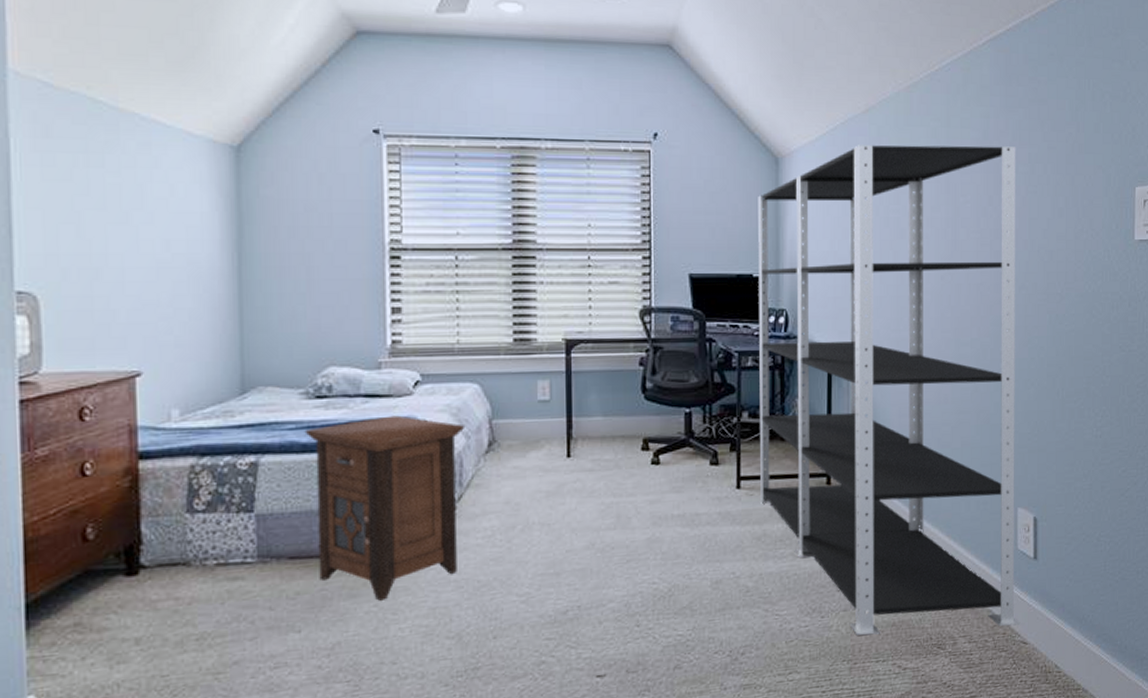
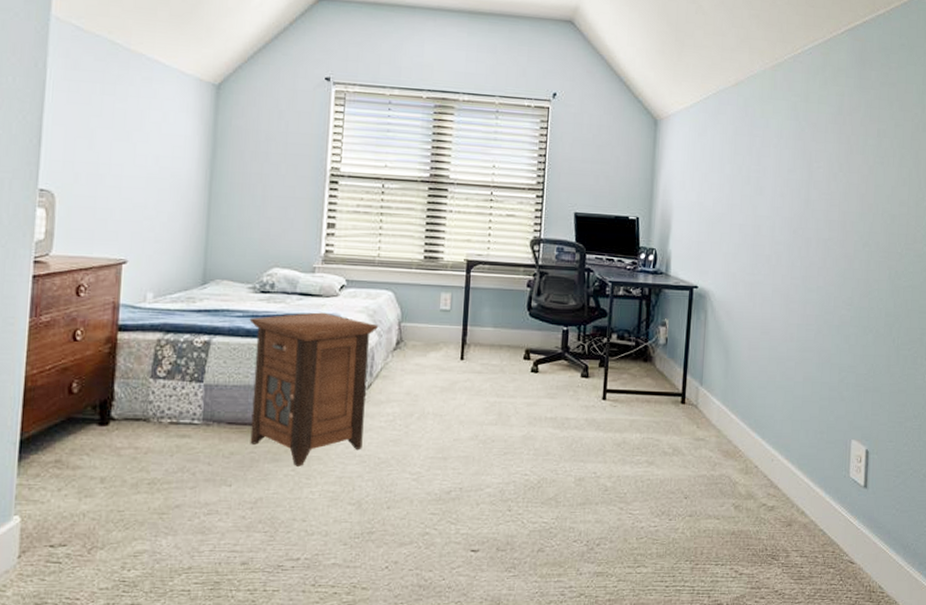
shelving unit: present [758,145,1022,635] -> none [623,113,866,546]

